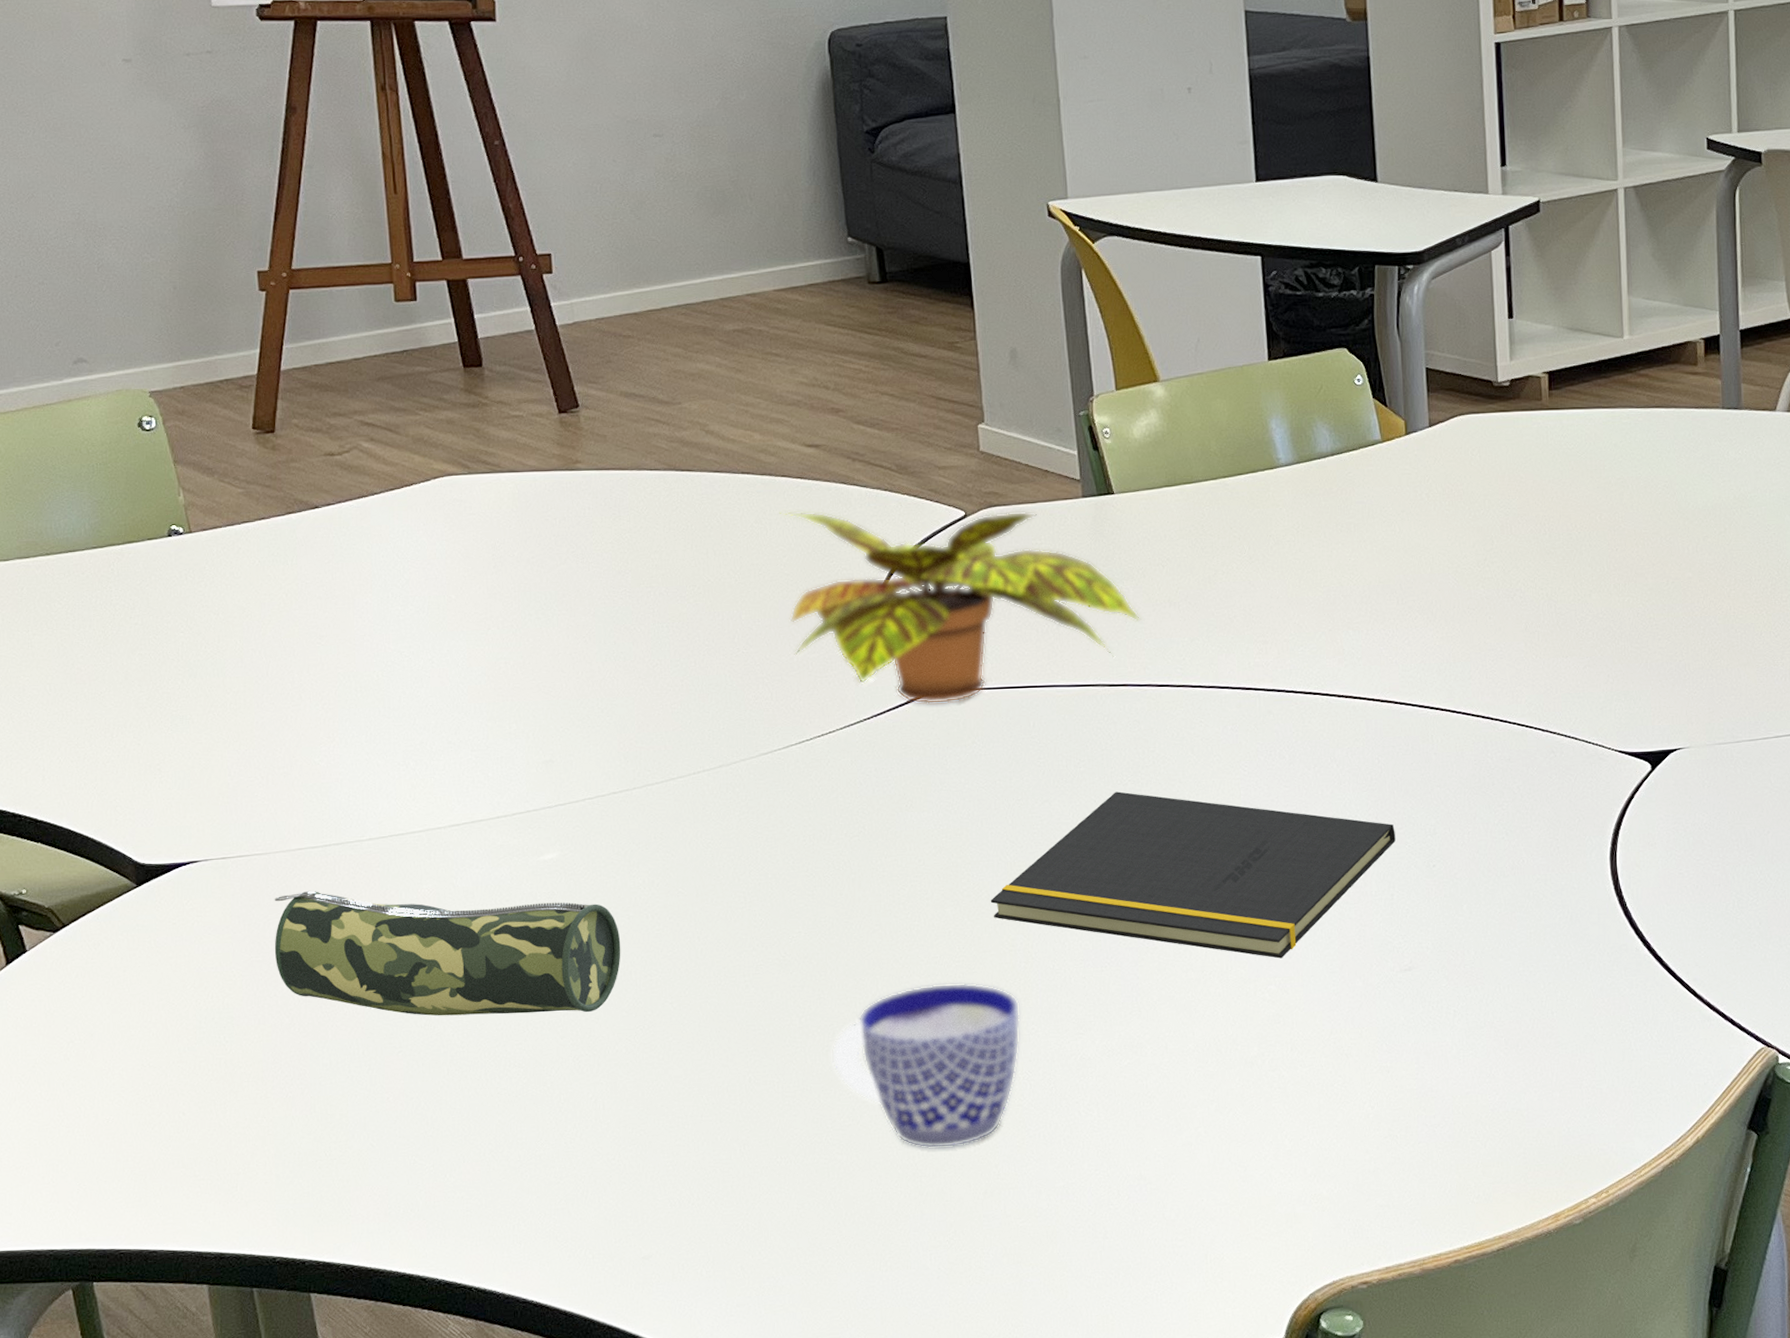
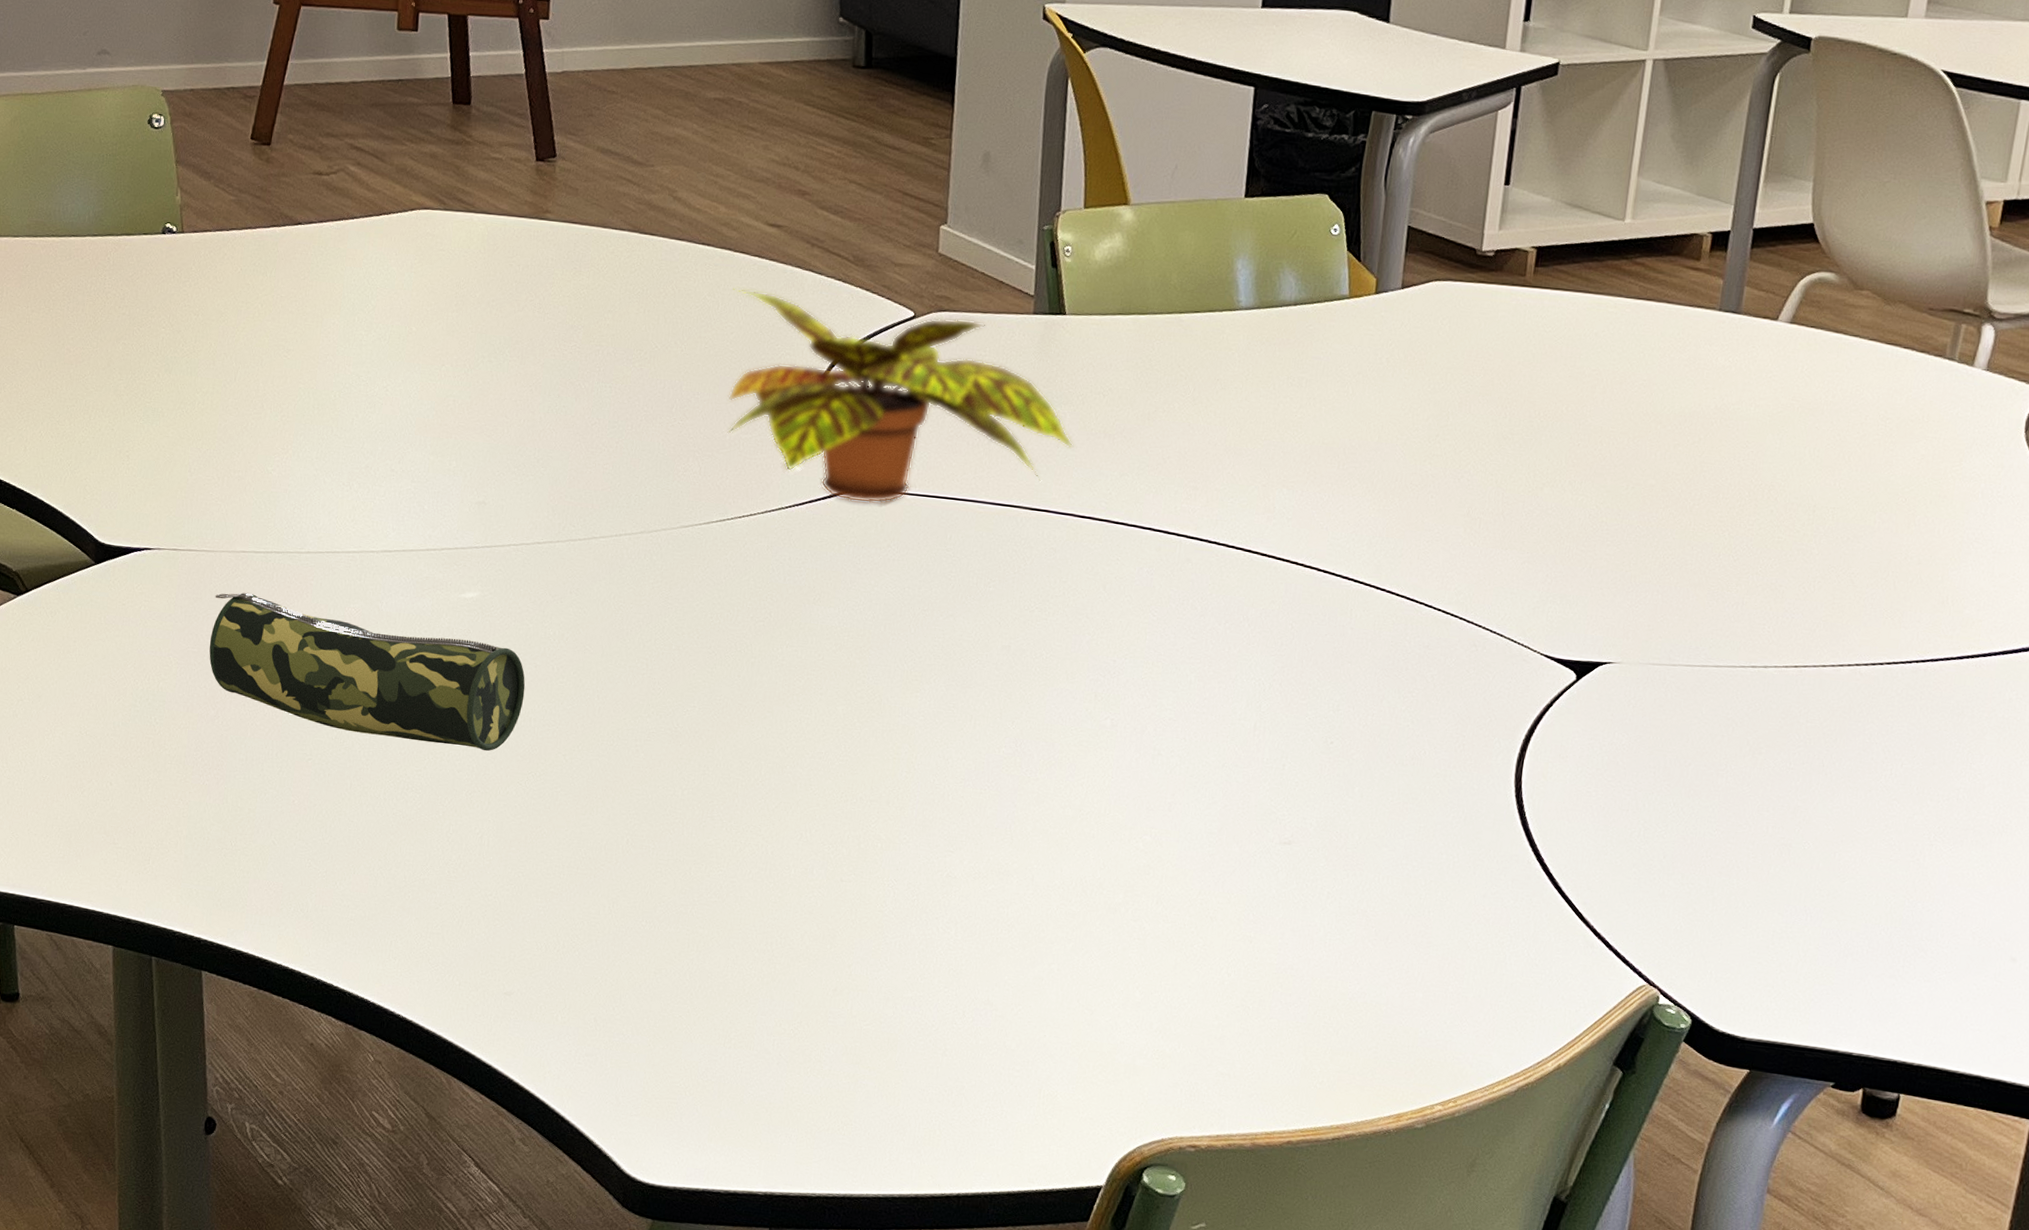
cup: present [831,982,1021,1149] -> none [707,778,896,941]
notepad: present [990,791,1396,959] -> none [881,617,1298,811]

